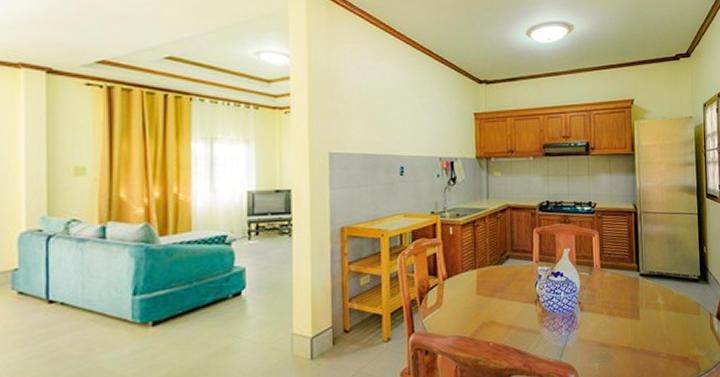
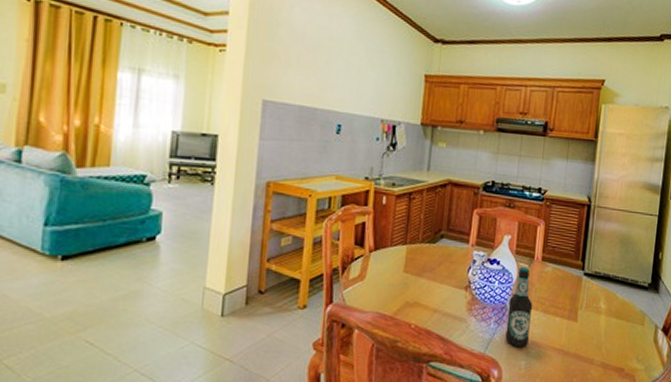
bottle: none [576,275,599,351] -> present [505,266,533,348]

